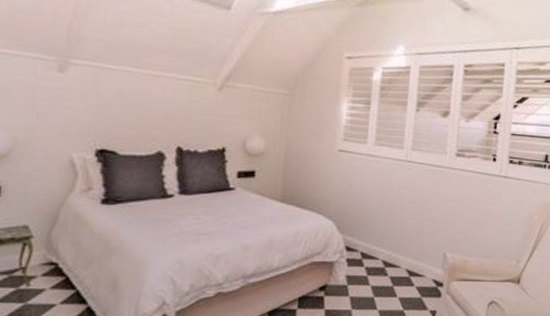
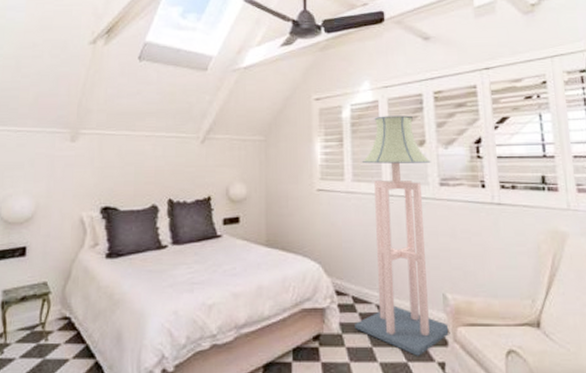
floor lamp: none [360,83,452,305] -> present [355,115,451,356]

